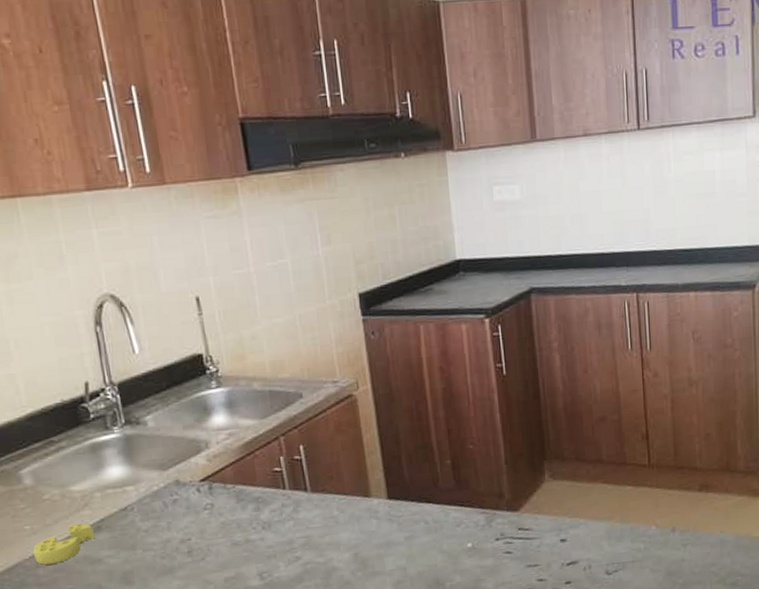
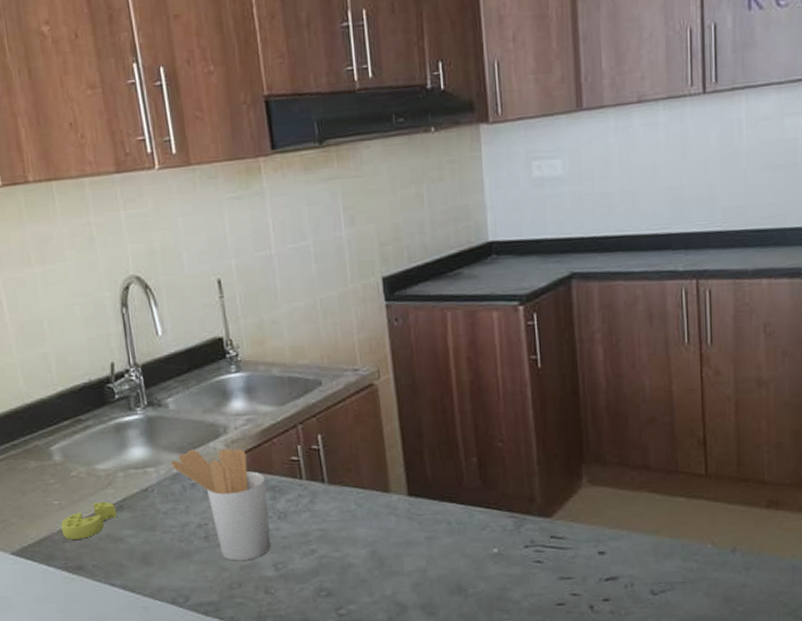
utensil holder: none [151,463,256,574] -> present [171,448,271,561]

